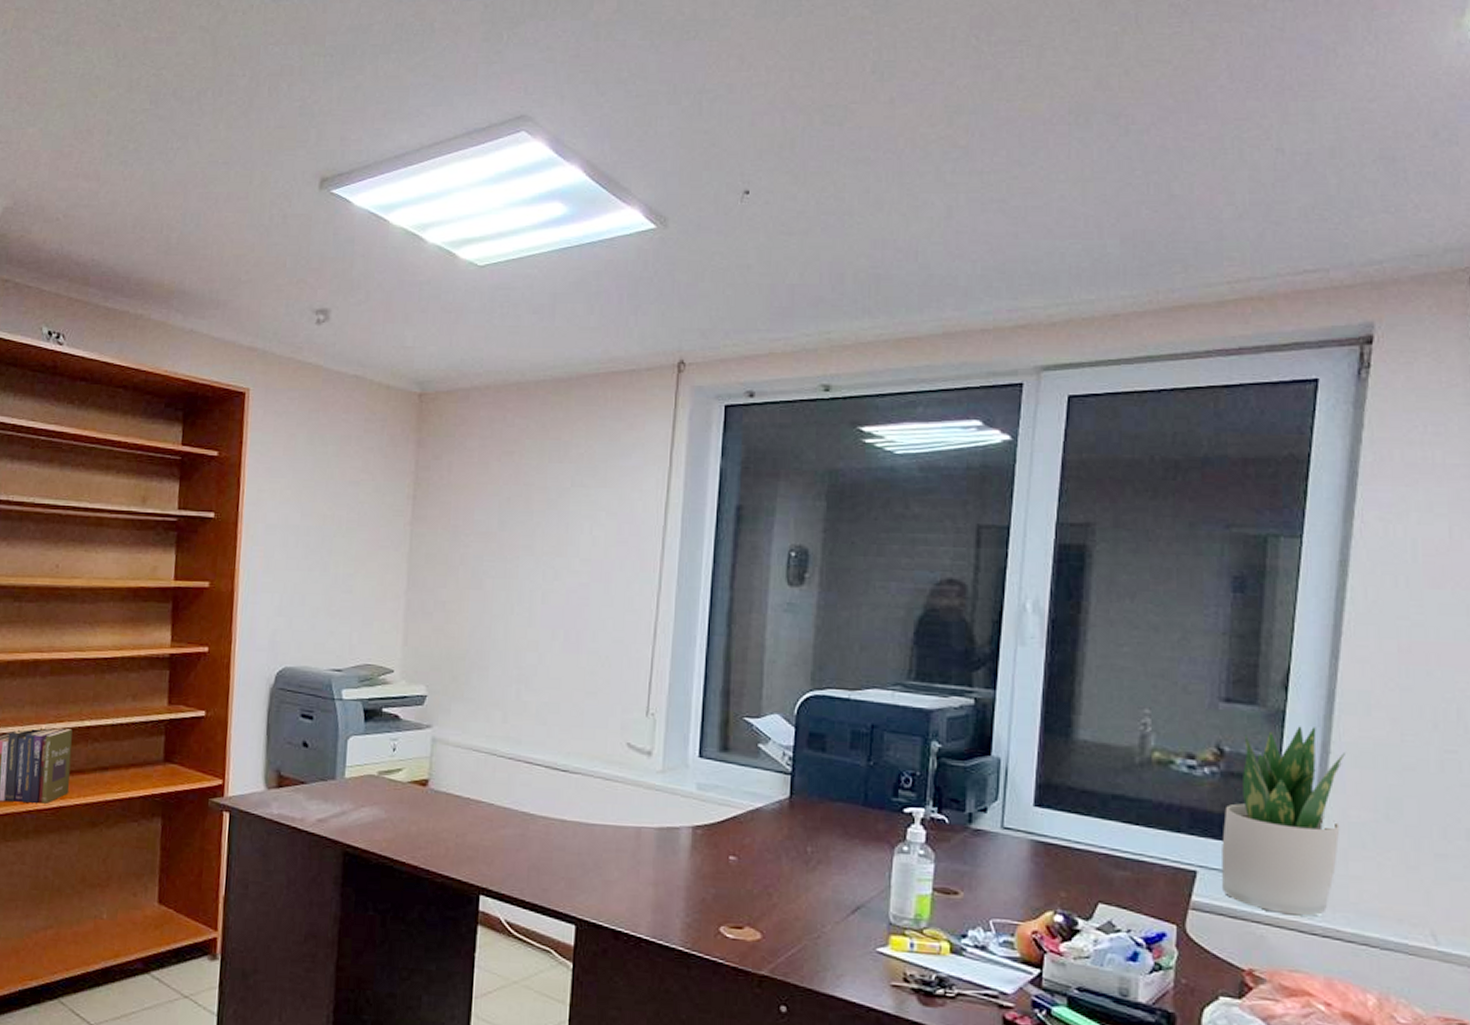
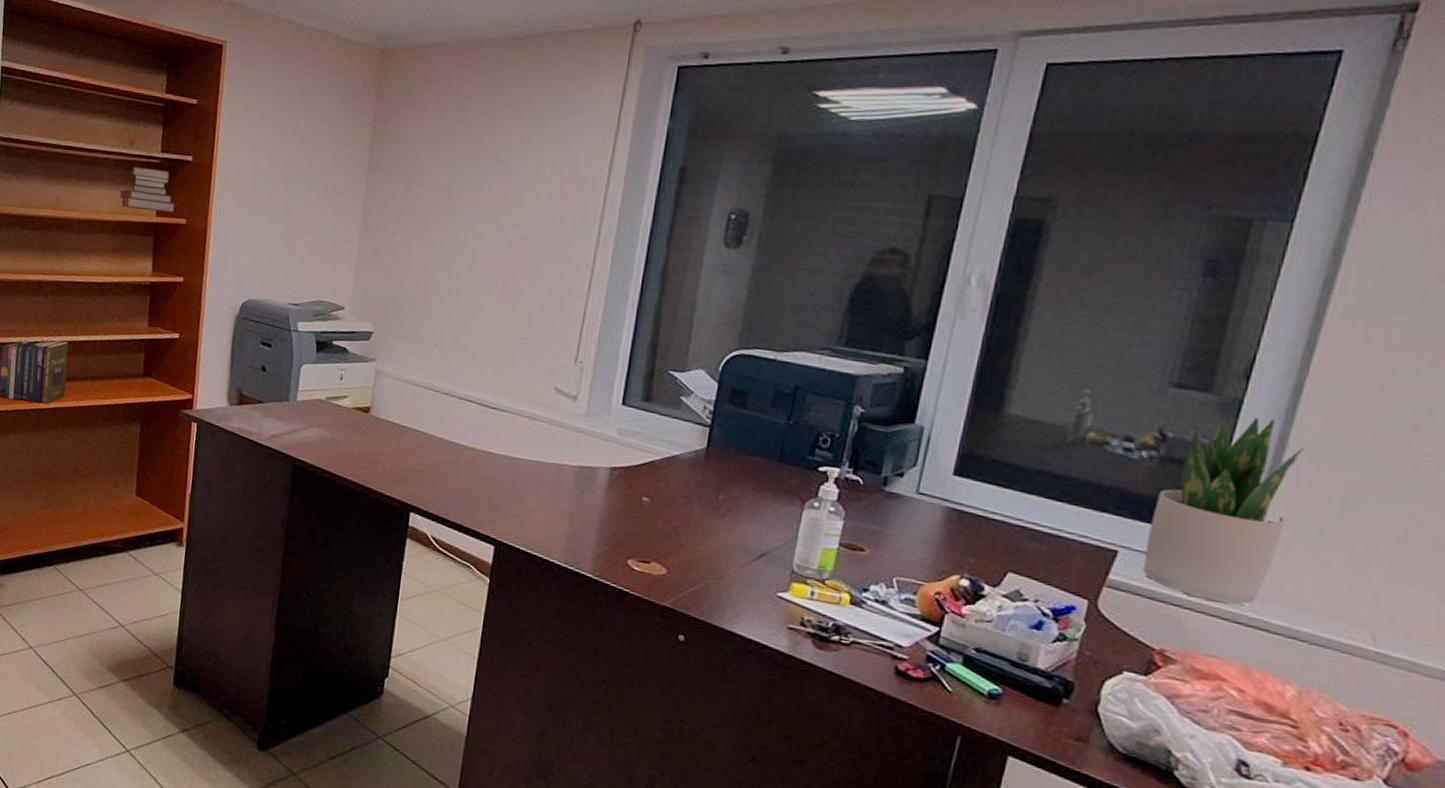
books: none [131,525,196,576] -> present [119,166,175,213]

